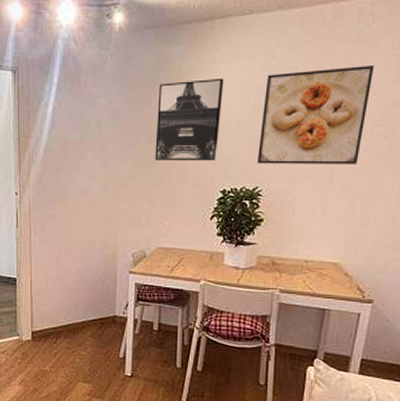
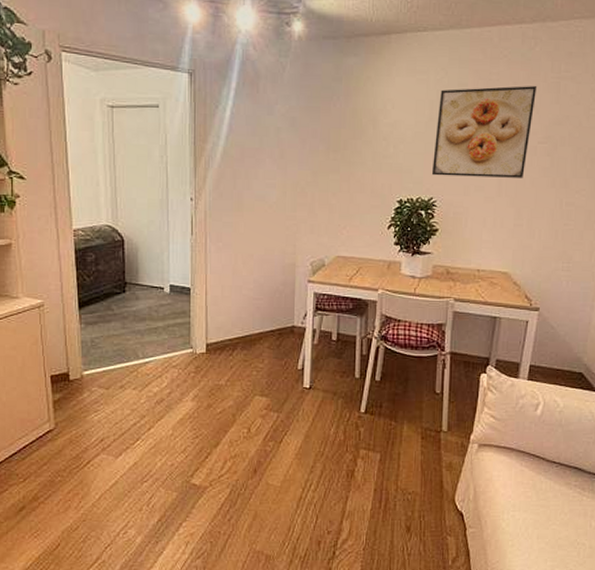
wall art: present [155,78,224,161] -> none [333,90,400,172]

